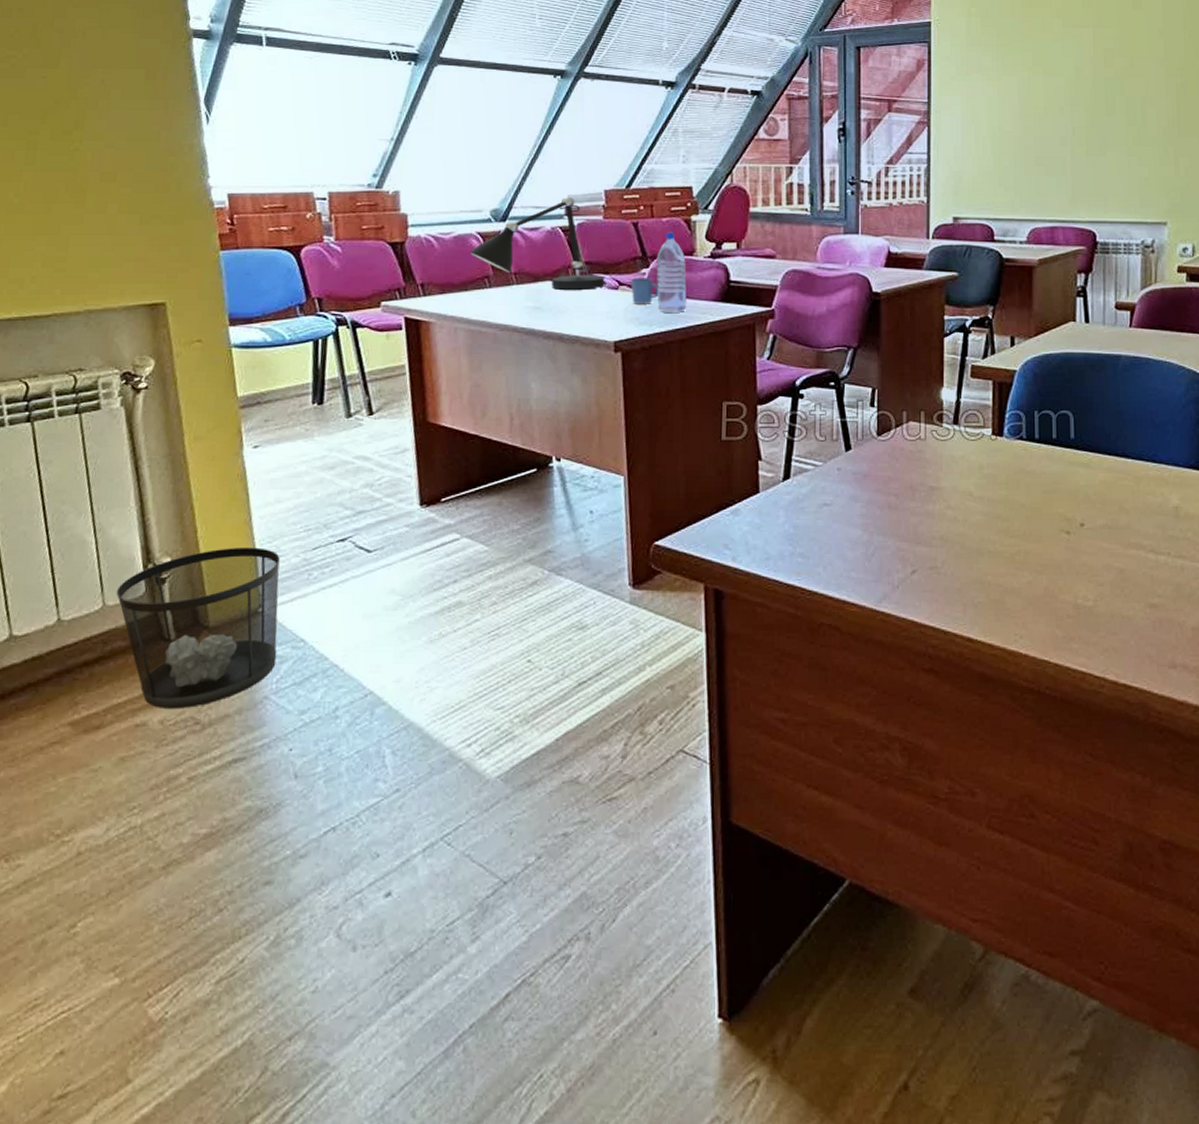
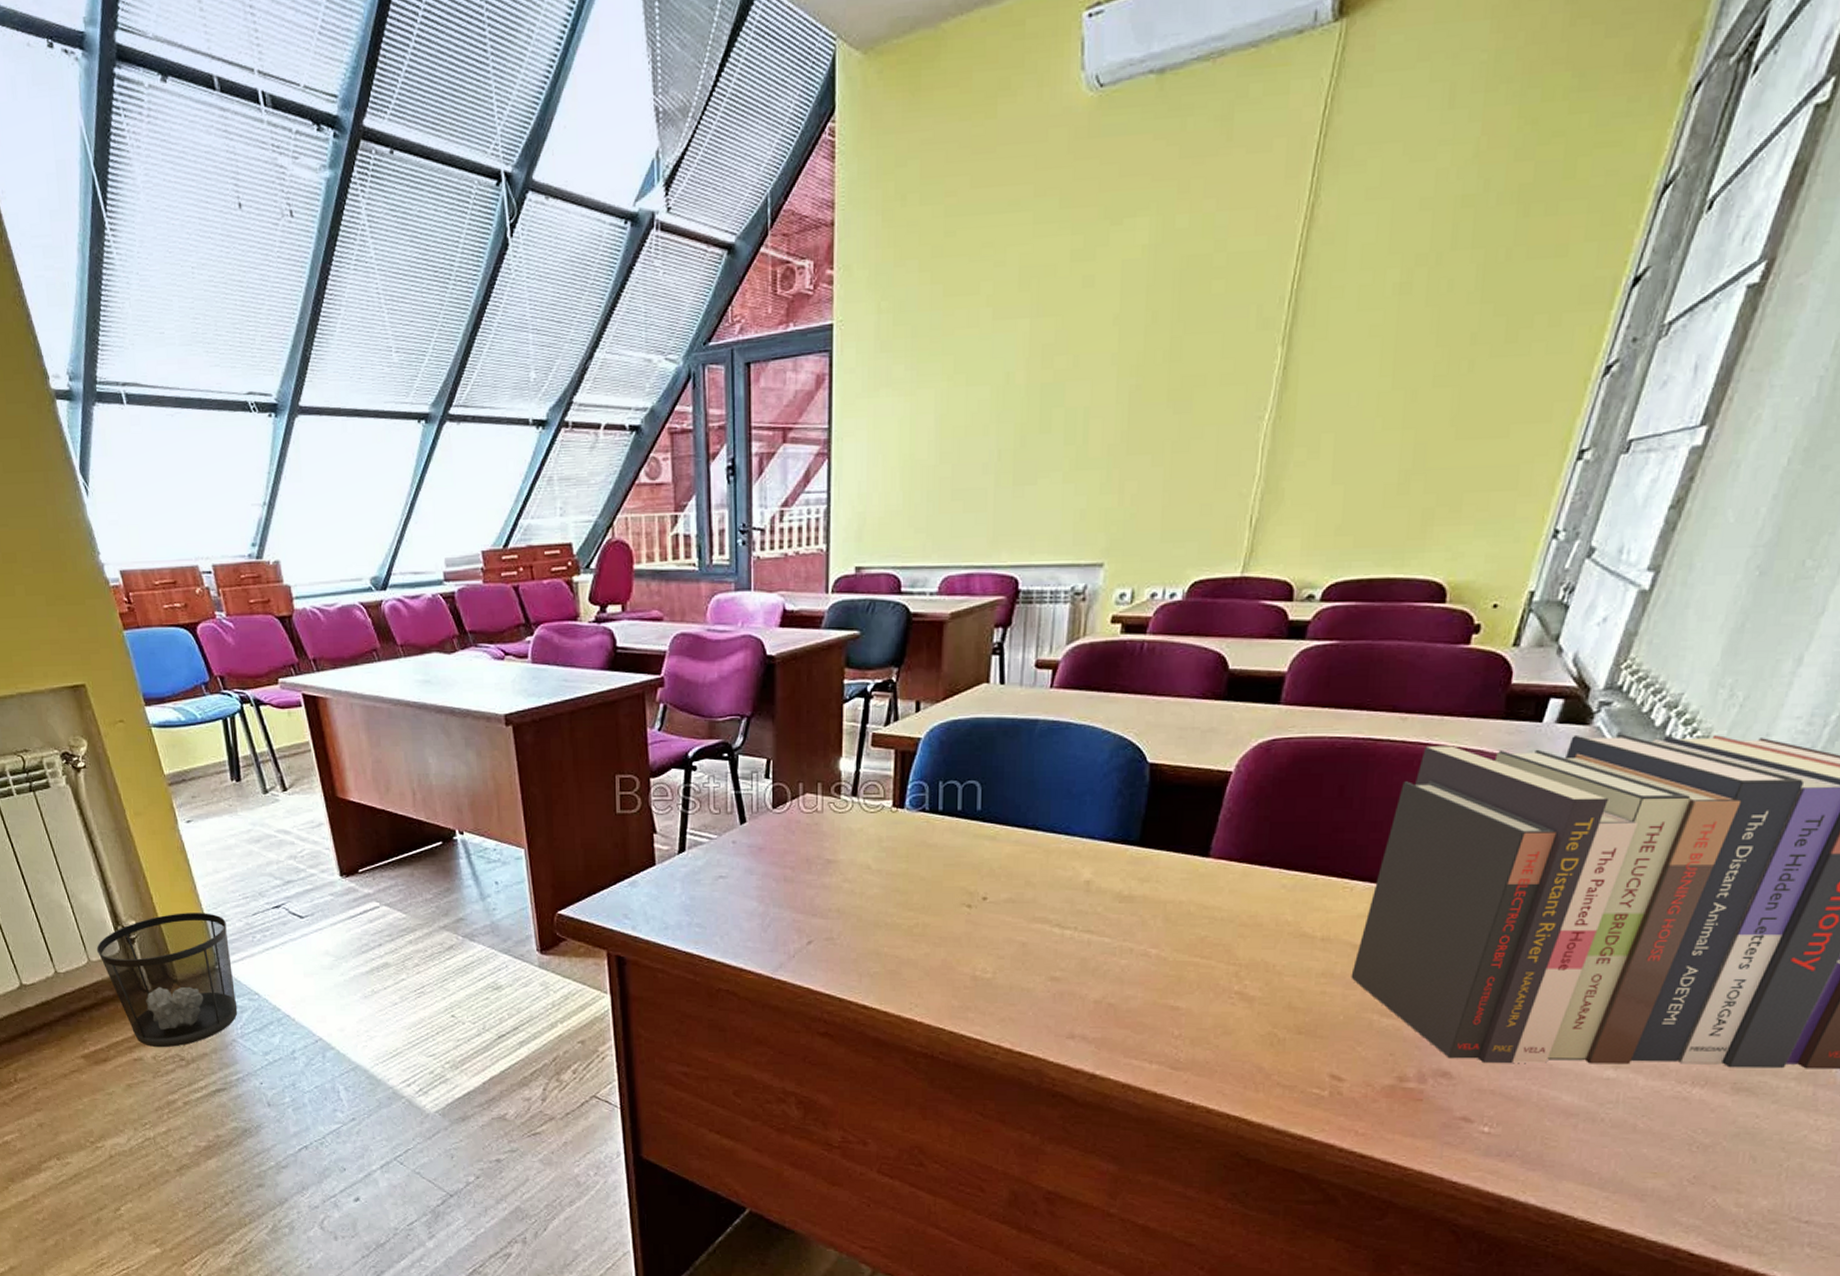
desk lamp: present [470,197,607,290] -> none [356,561,492,662]
mug: present [631,278,659,304] -> none [516,646,545,675]
water bottle: present [656,232,687,314] -> none [540,595,575,684]

